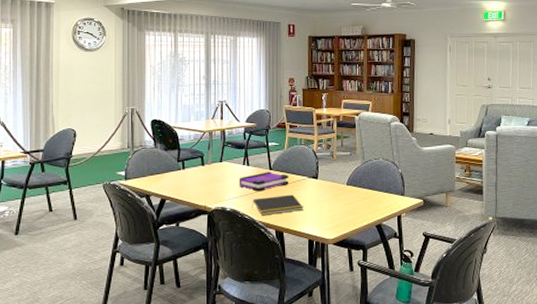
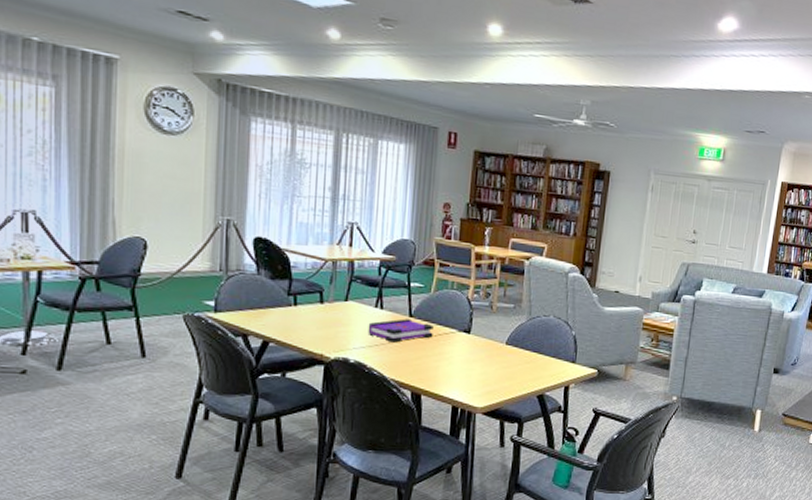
notepad: present [252,194,303,216] -> none [383,349,449,373]

